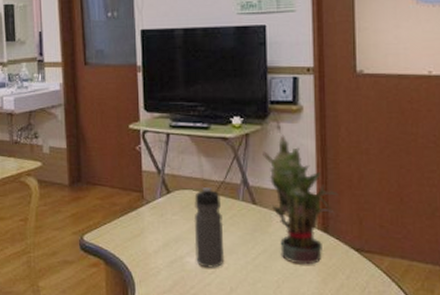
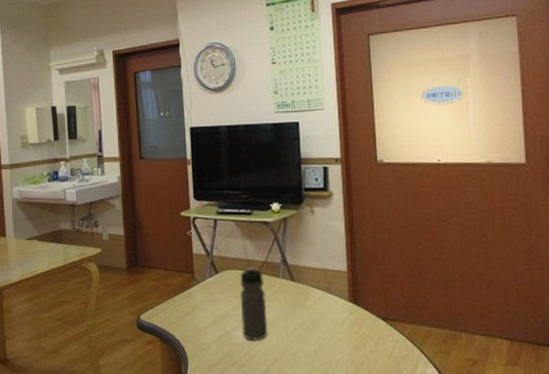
potted plant: present [263,135,339,265] -> none [299,218,366,334]

